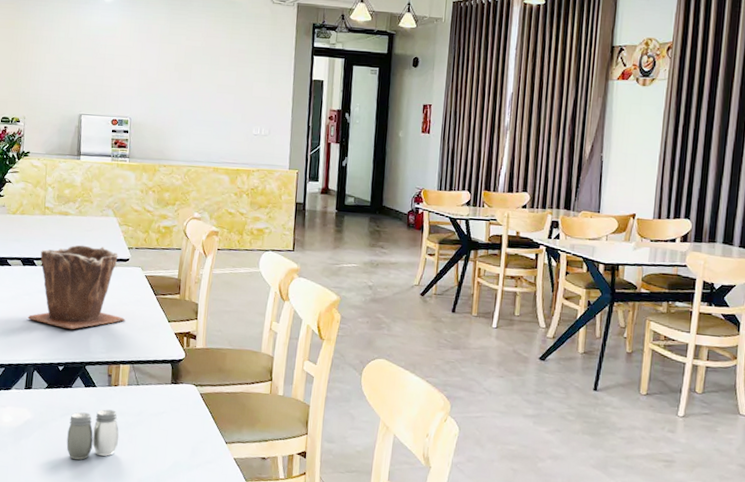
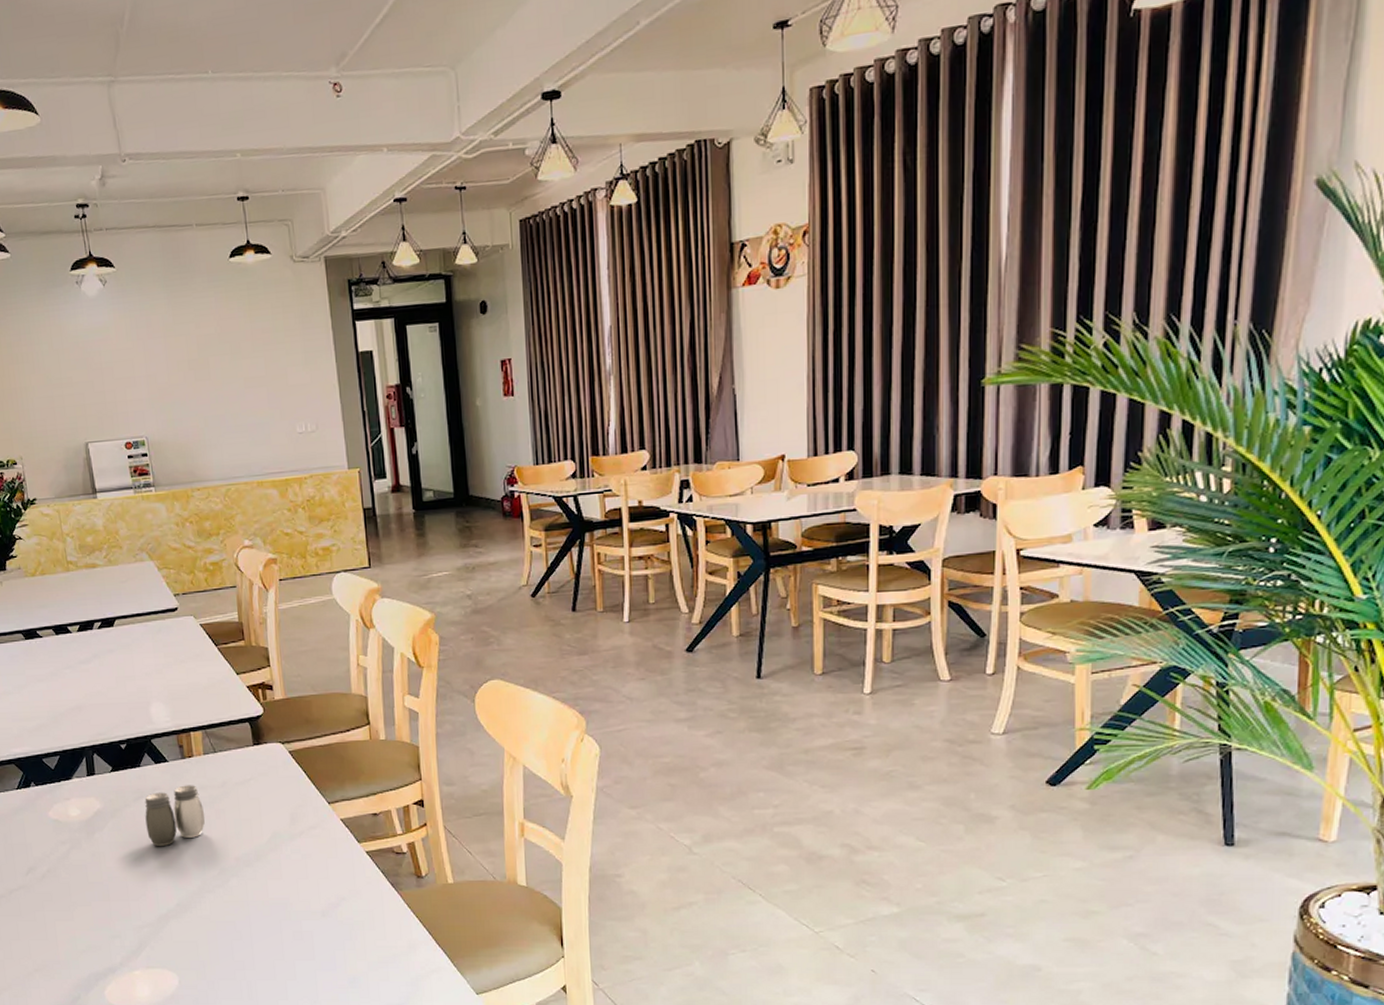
plant pot: present [27,244,126,329] -> none [73,598,187,700]

